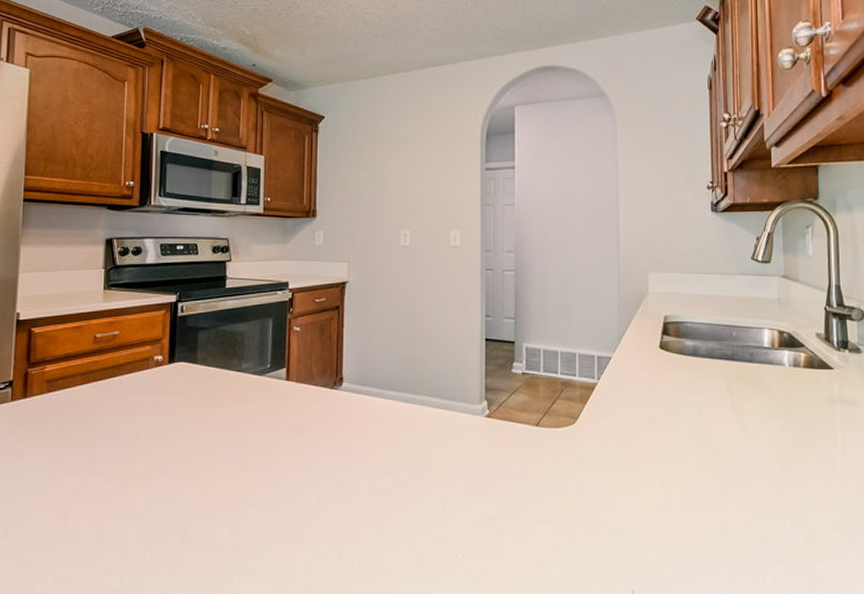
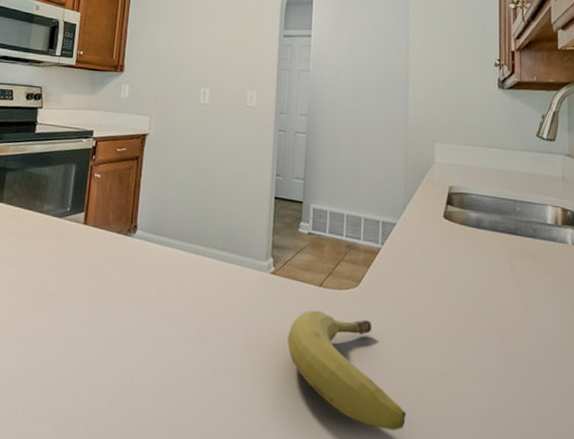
fruit: none [506,450,629,561] -> present [287,310,406,430]

